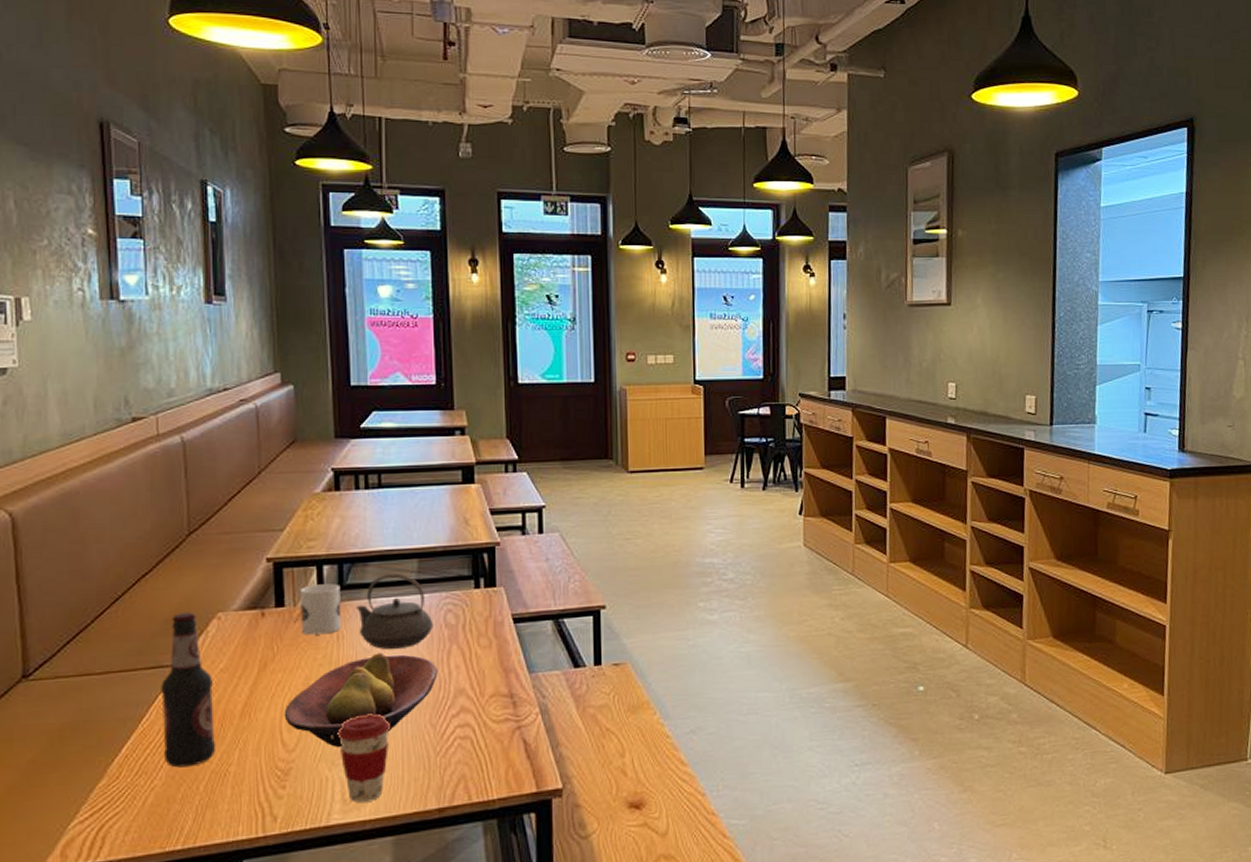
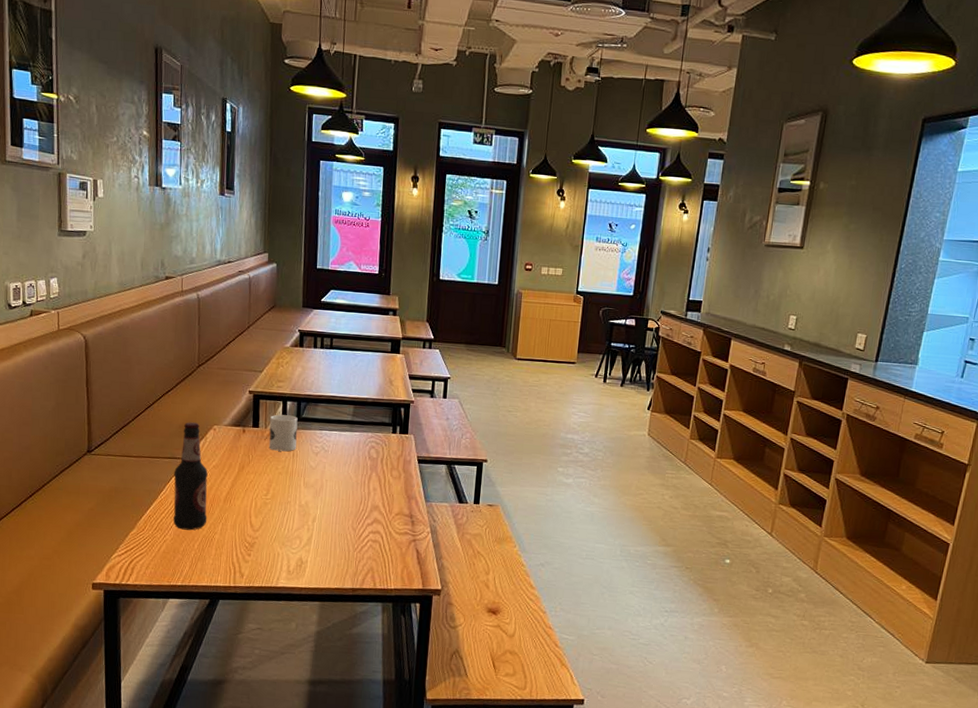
fruit bowl: present [284,652,438,748] -> none [253,470,361,534]
coffee cup: present [337,713,391,803] -> none [288,513,325,575]
teapot: present [355,573,434,650] -> none [307,413,361,470]

